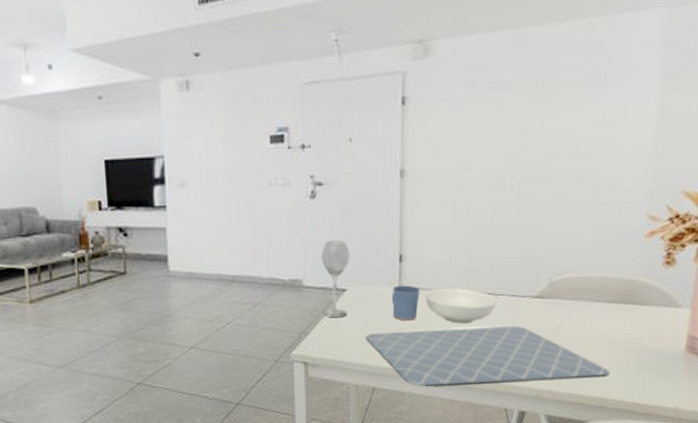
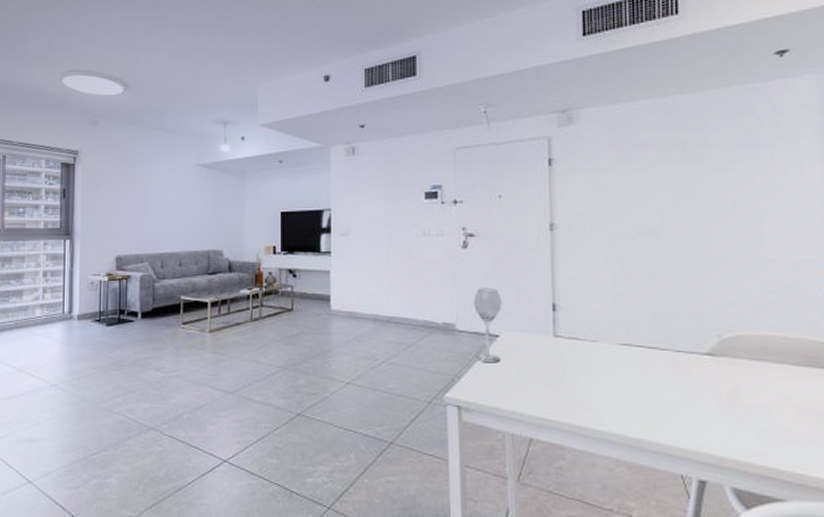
placemat: present [366,326,609,387] -> none [521,381,806,449]
mug: present [391,285,420,321] -> none [545,334,576,371]
bowl: present [424,287,499,323] -> none [580,339,663,377]

